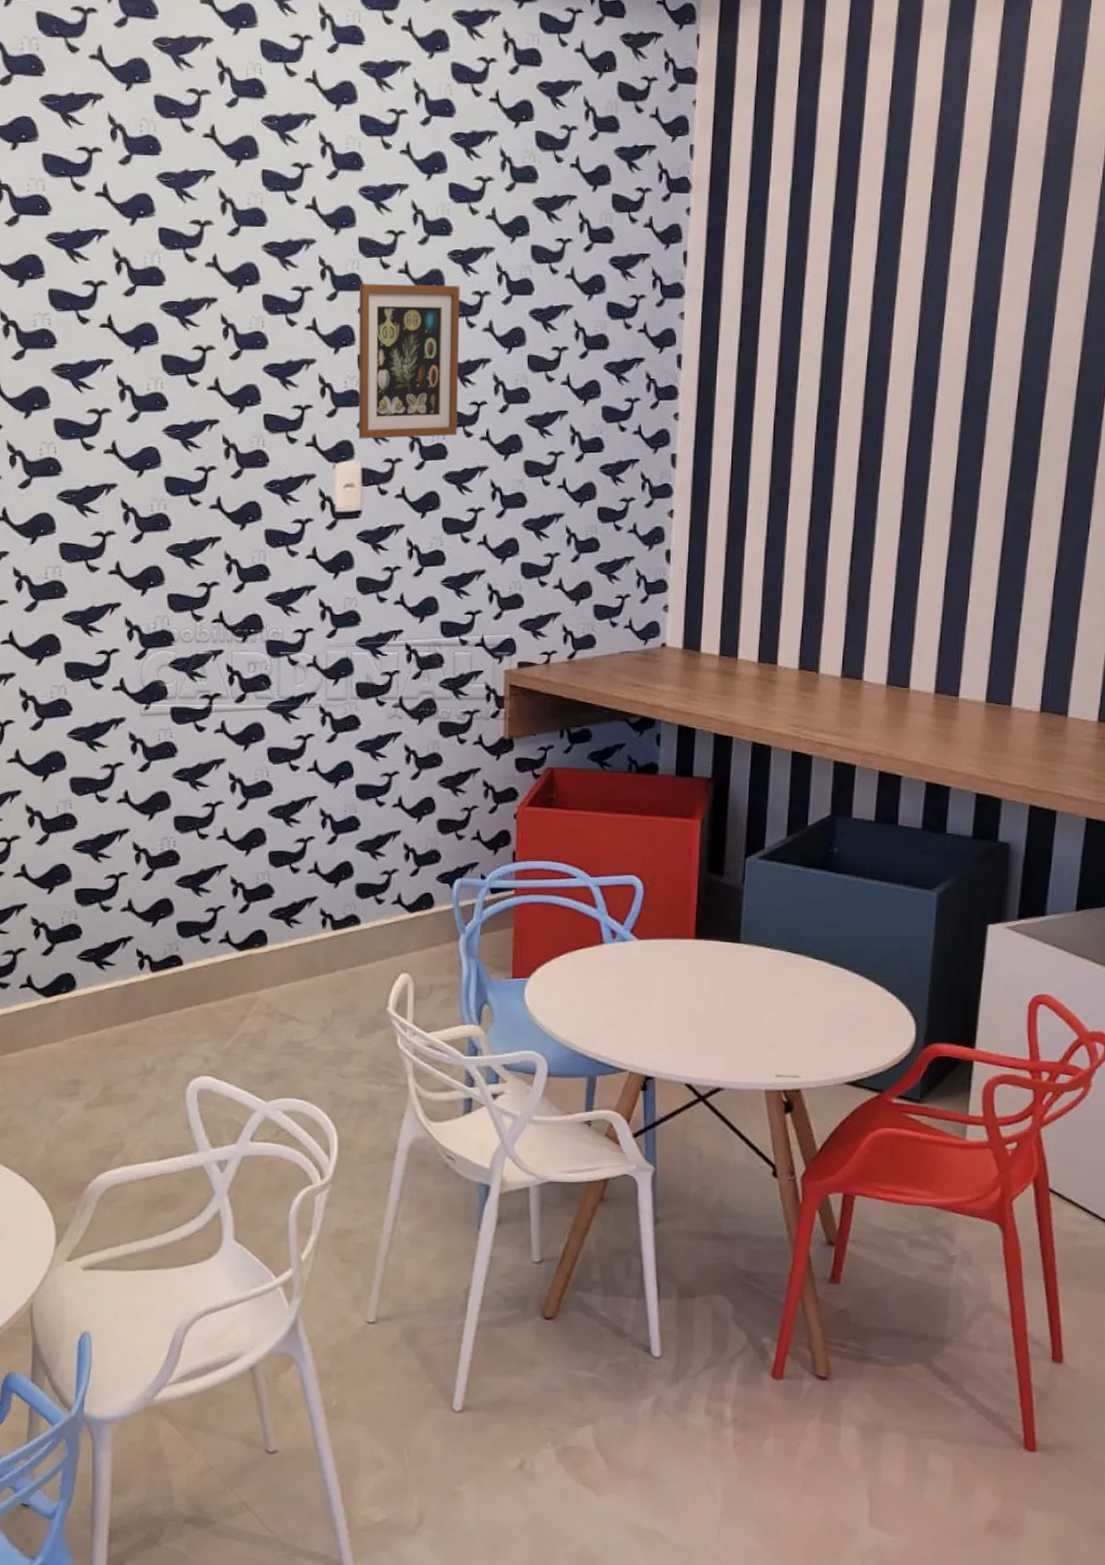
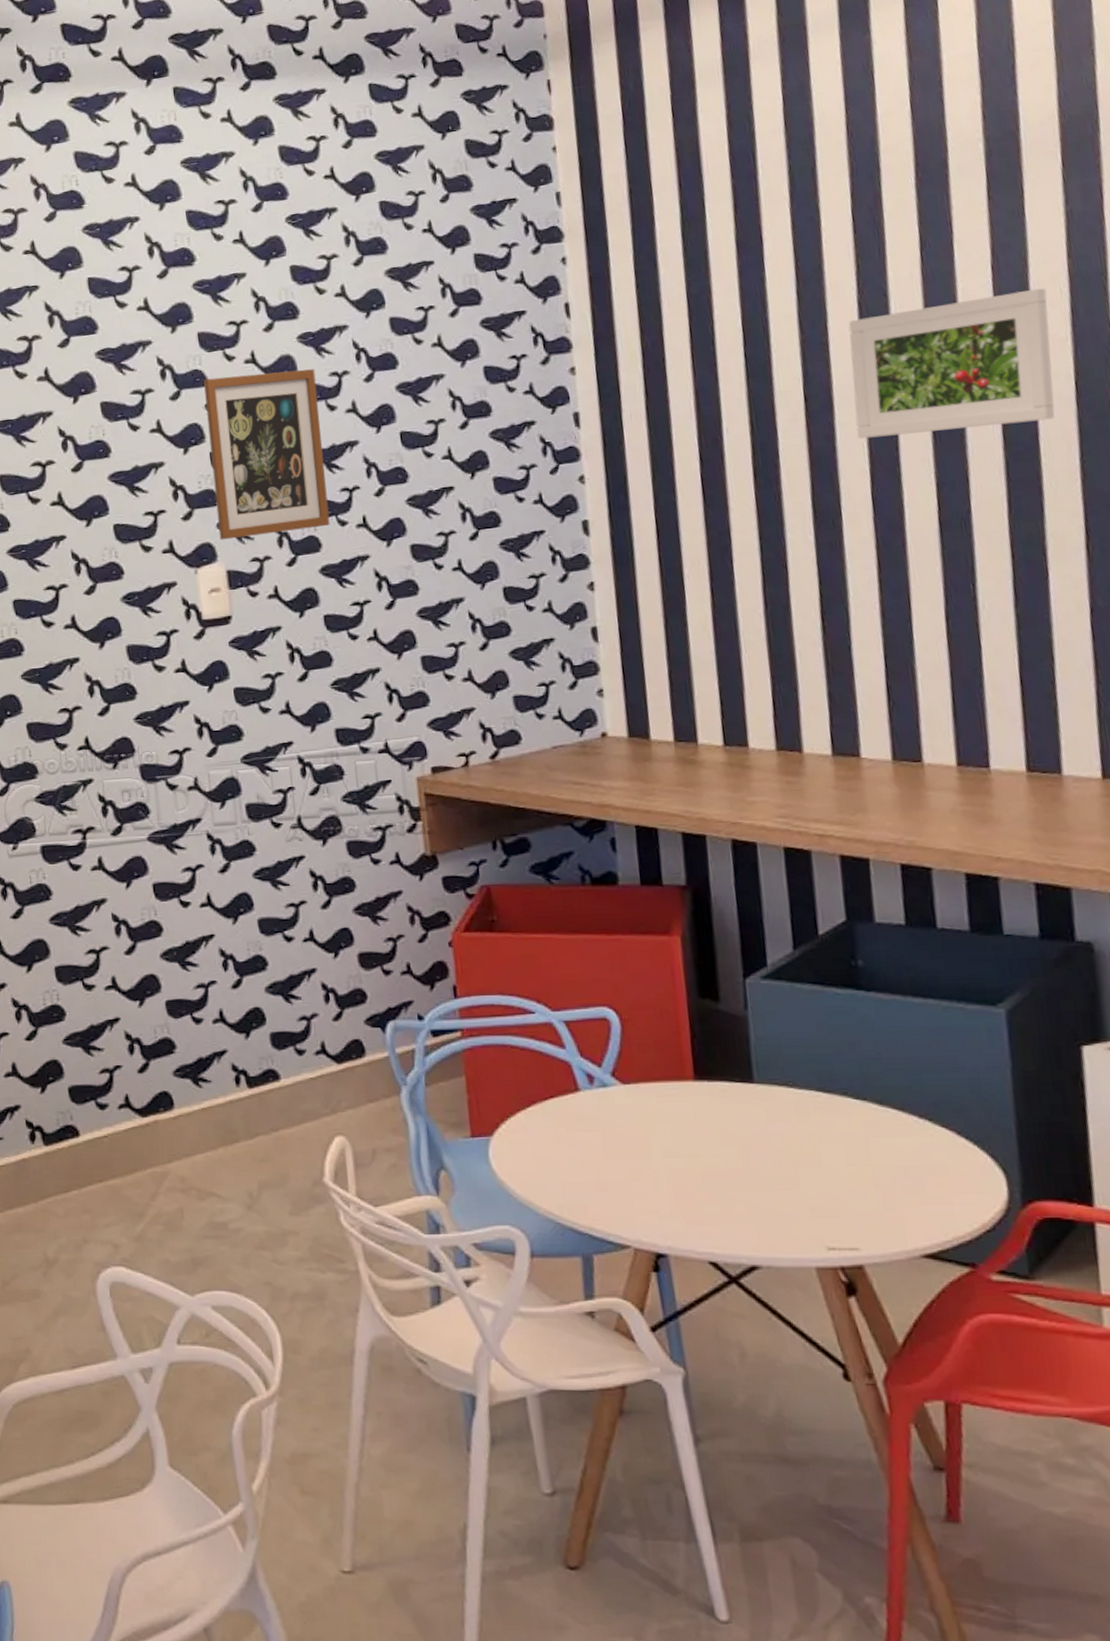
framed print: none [903,288,1070,406] -> present [848,288,1055,439]

